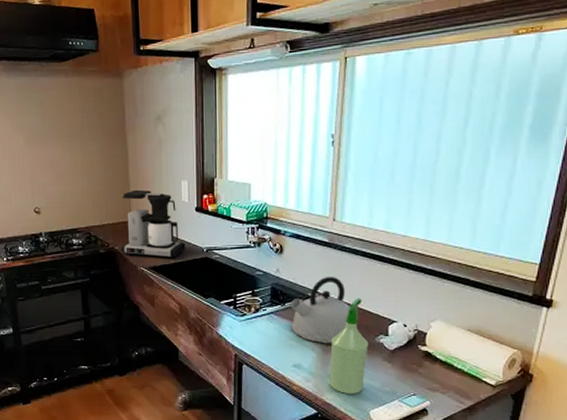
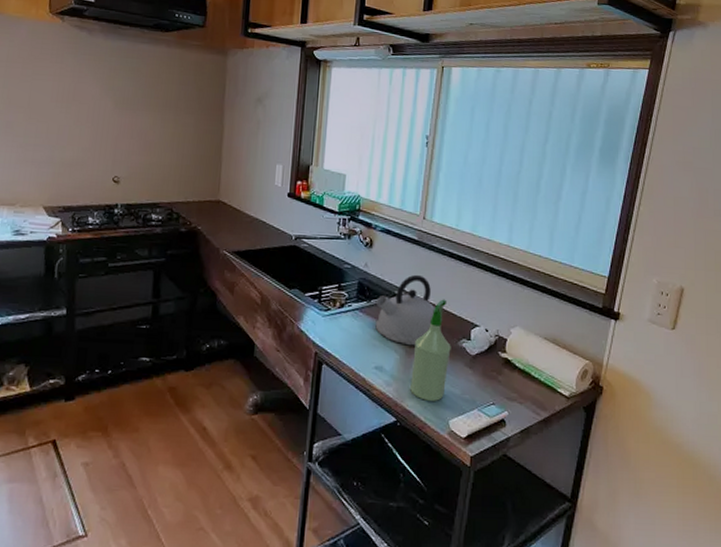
coffee maker: present [120,189,186,259] -> none [203,168,274,244]

